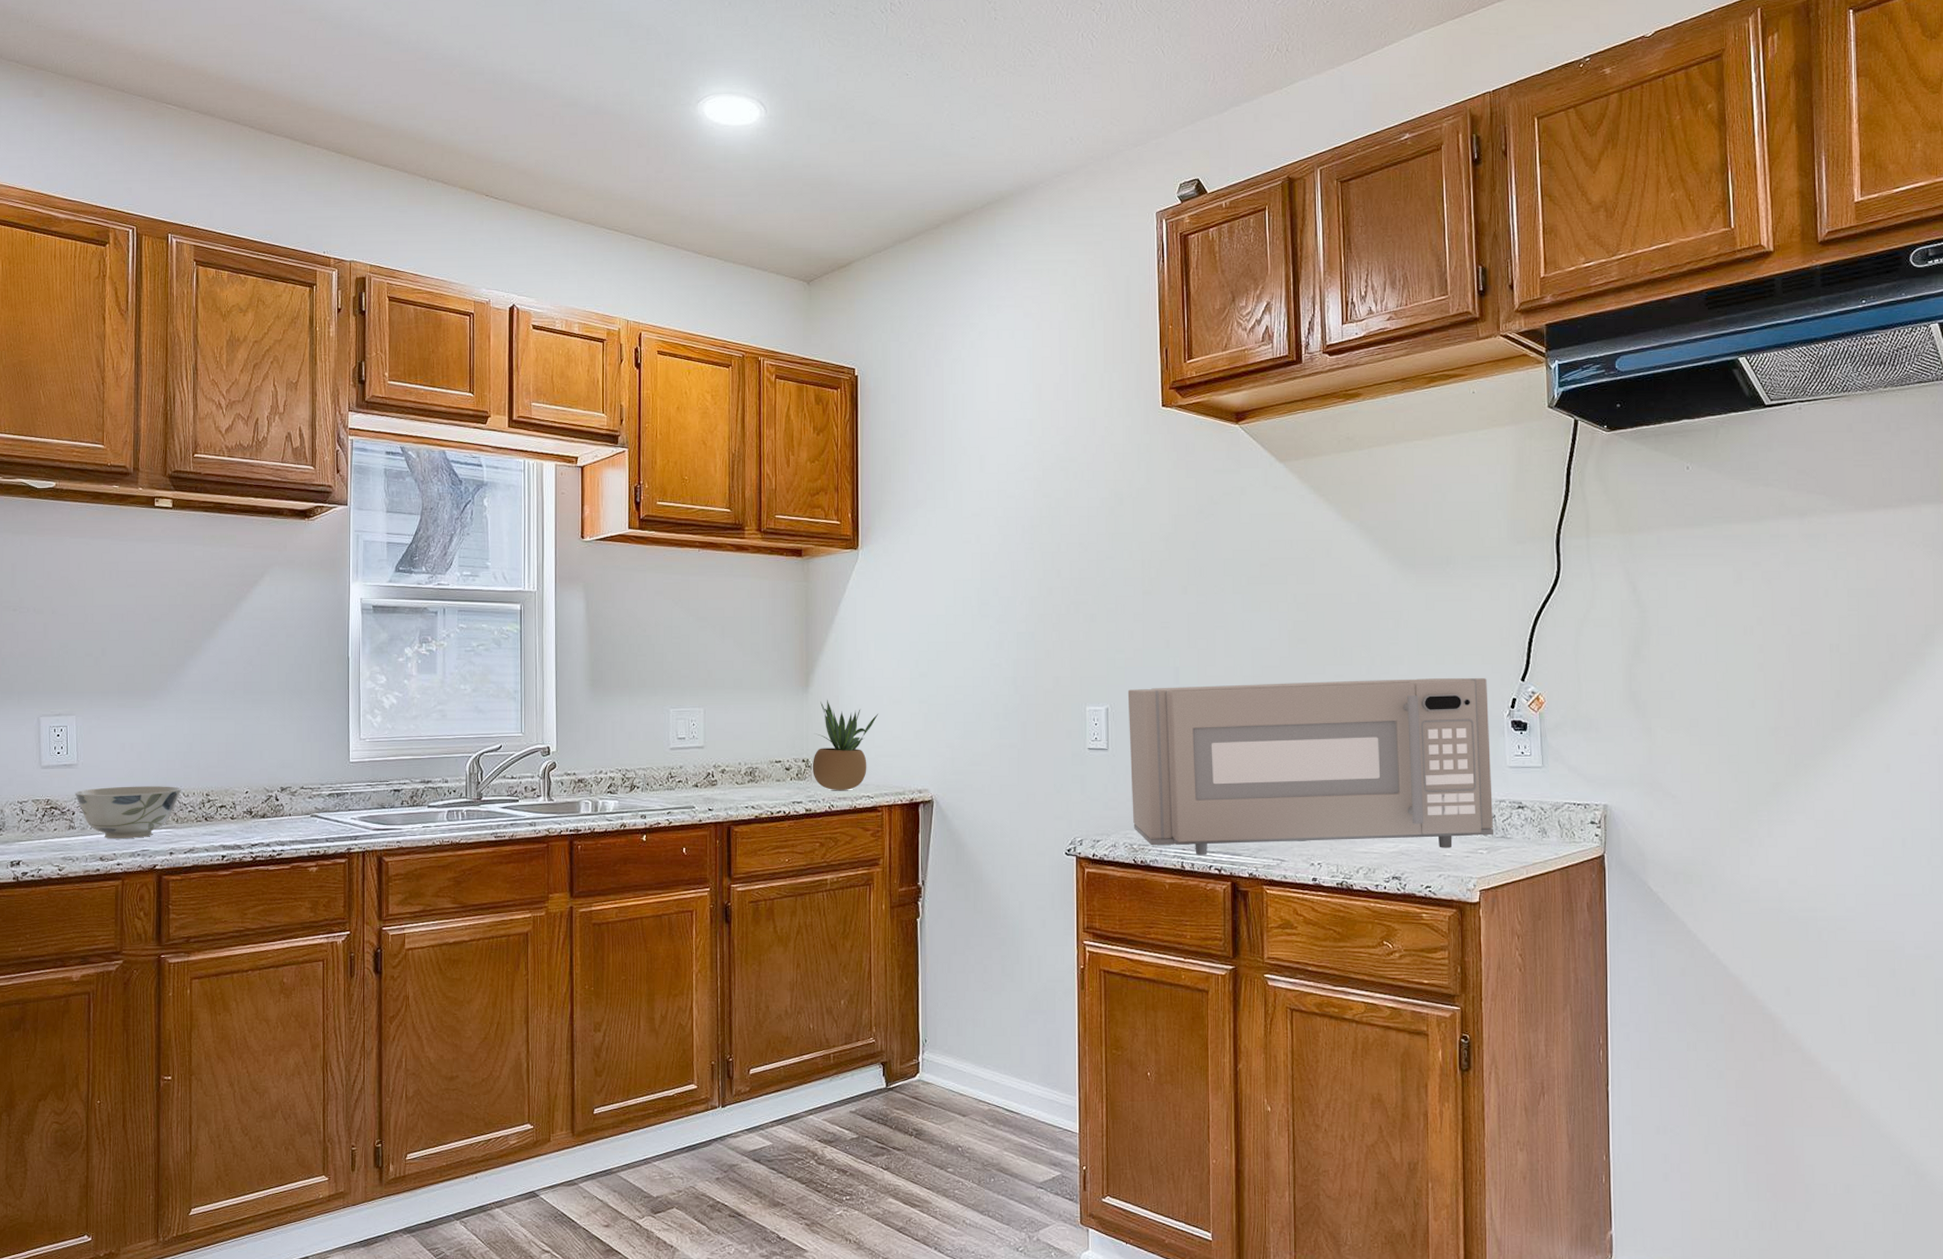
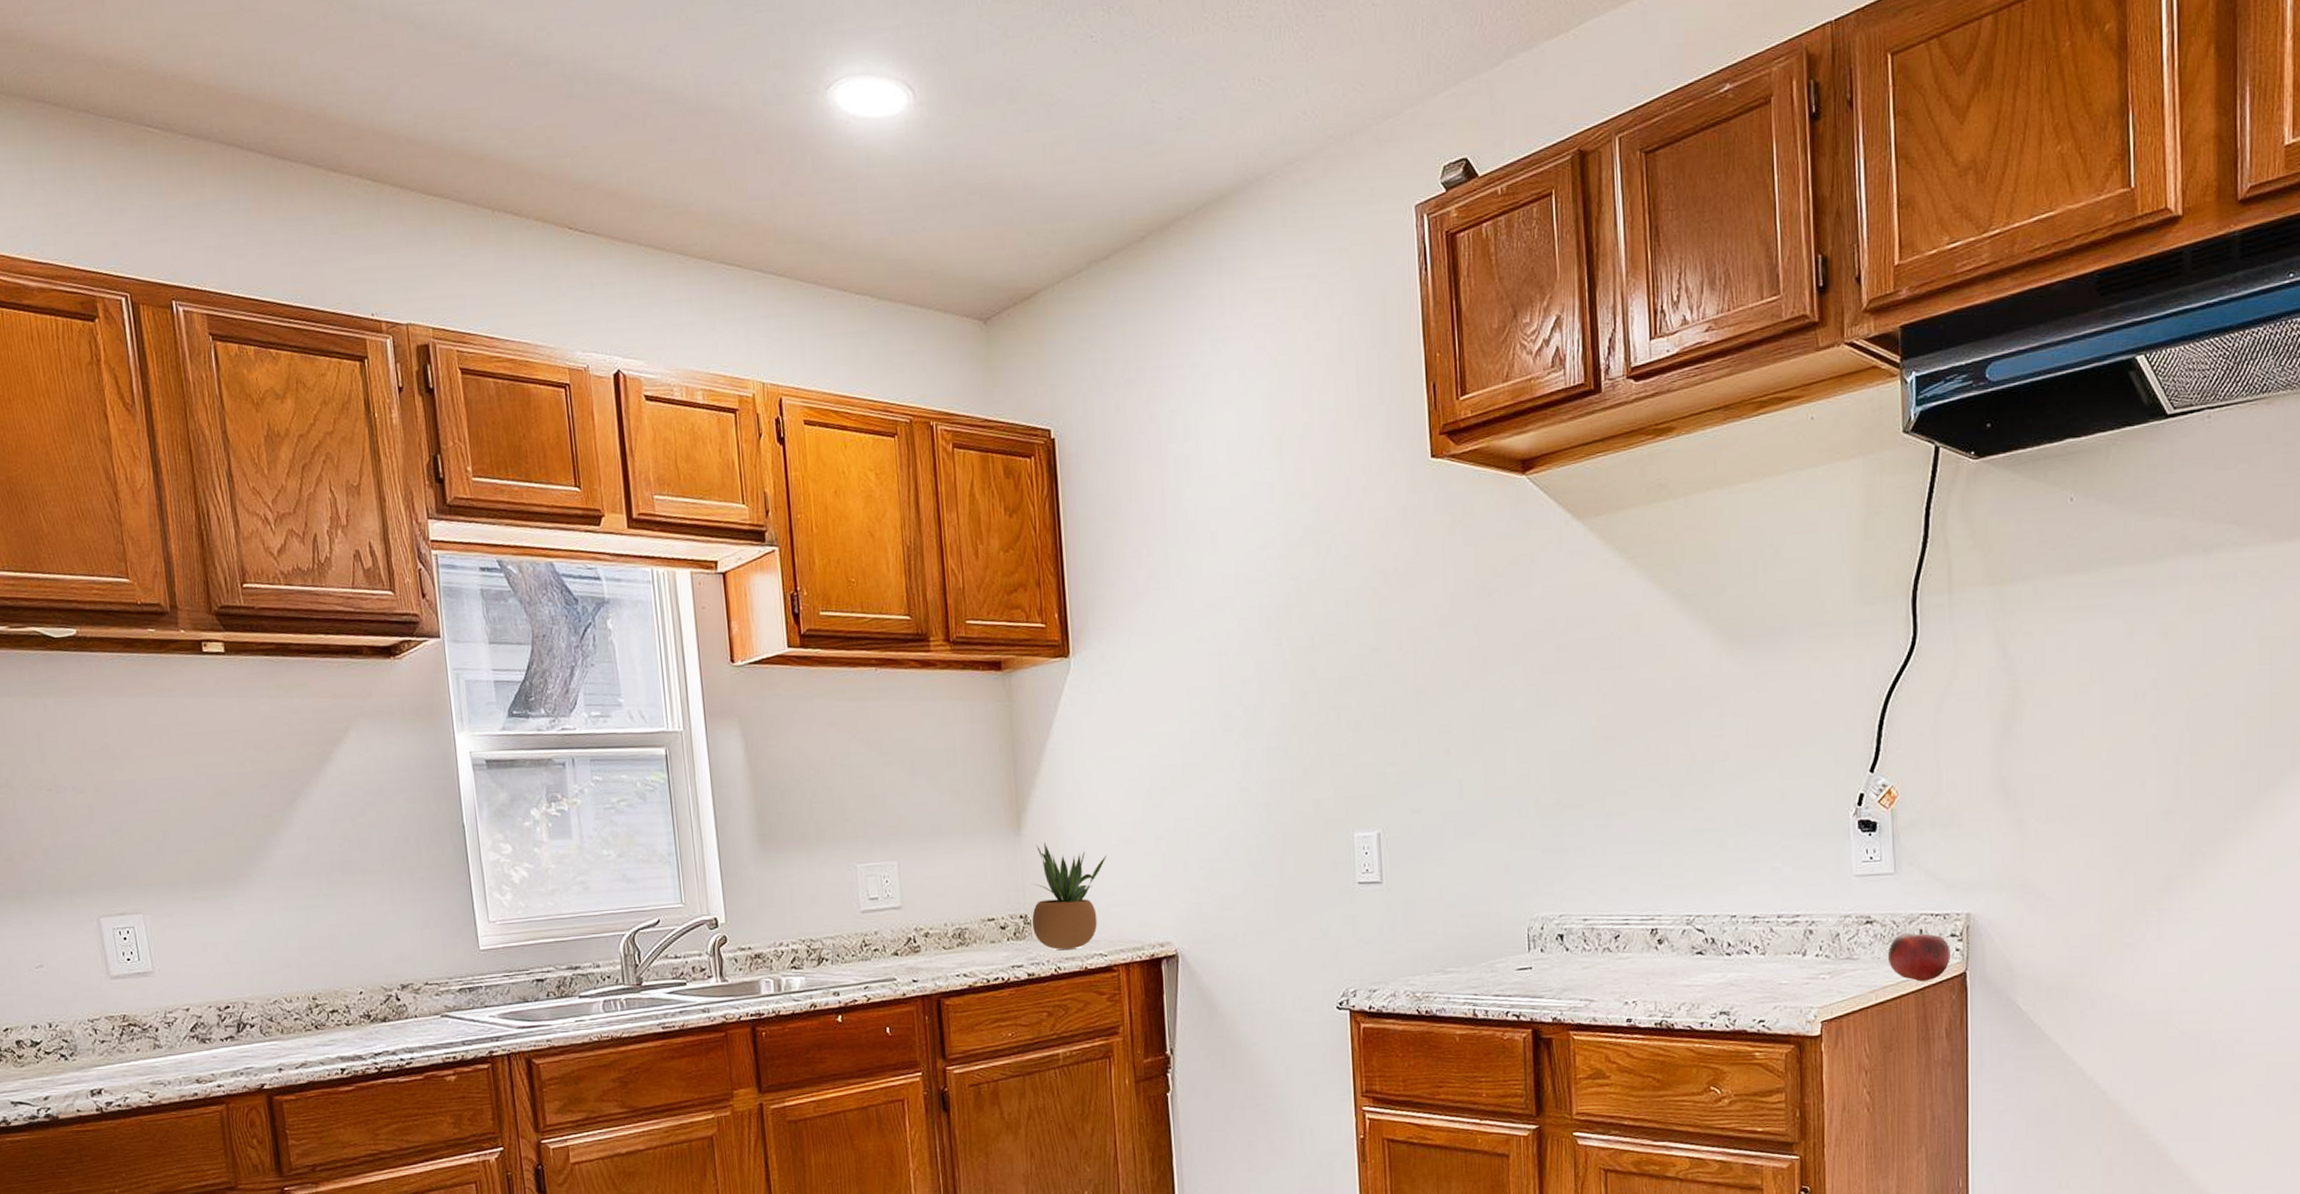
bowl: present [74,786,182,839] -> none [154,991,283,1057]
microwave: present [1127,678,1494,856] -> none [1402,771,1838,1001]
fruit: none [1536,815,1590,861] -> present [1887,928,1950,982]

